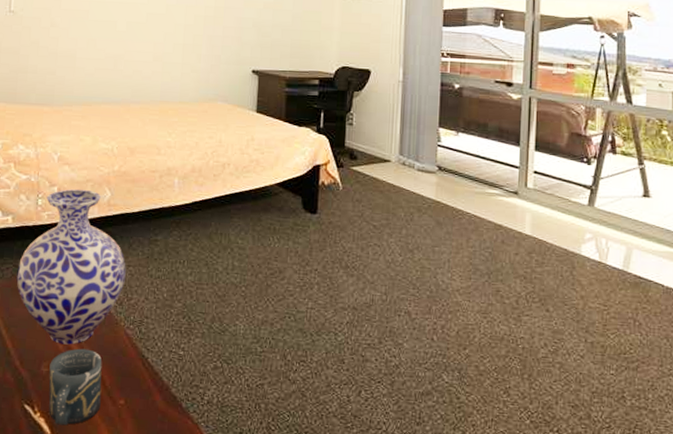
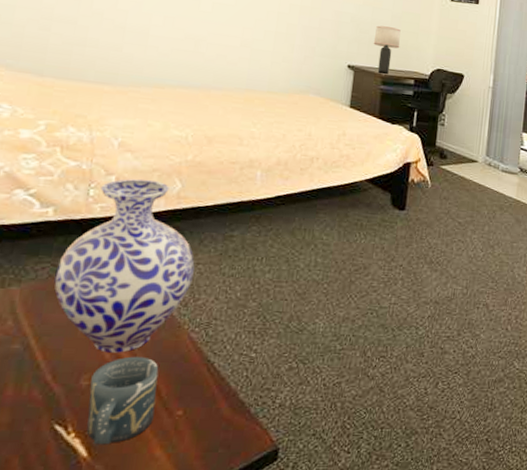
table lamp: none [275,27,303,77] -> present [373,25,401,75]

